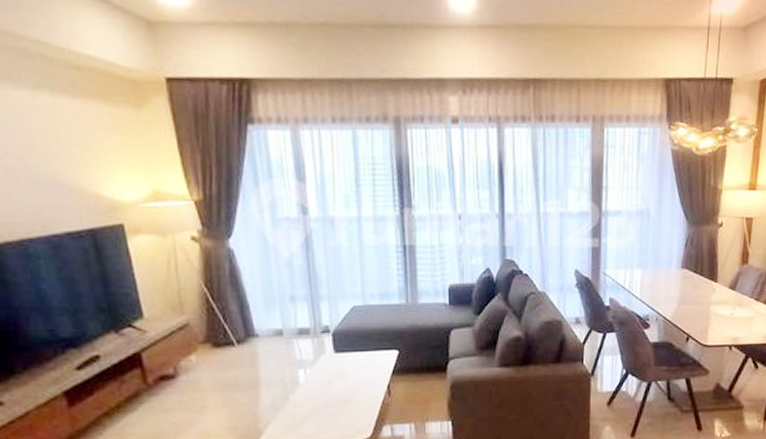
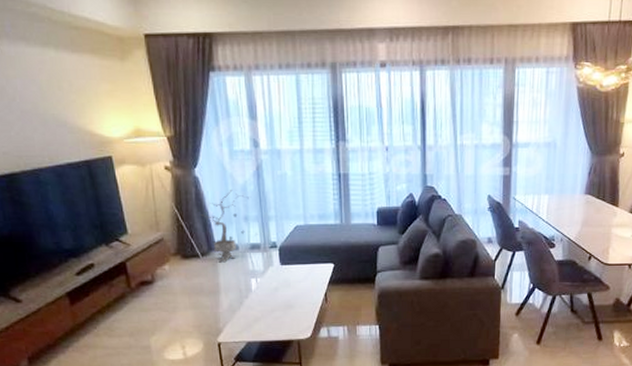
potted tree: none [236,264,307,351] -> present [201,190,258,263]

